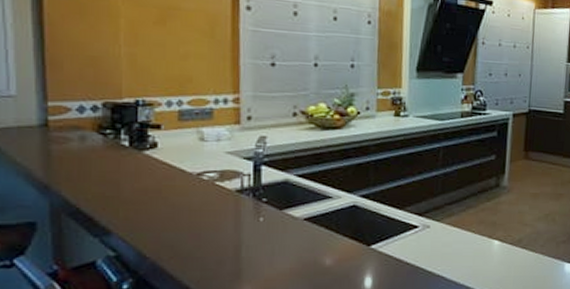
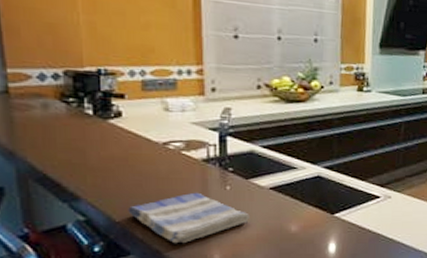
dish towel: none [159,224,283,280] -> present [128,192,249,244]

